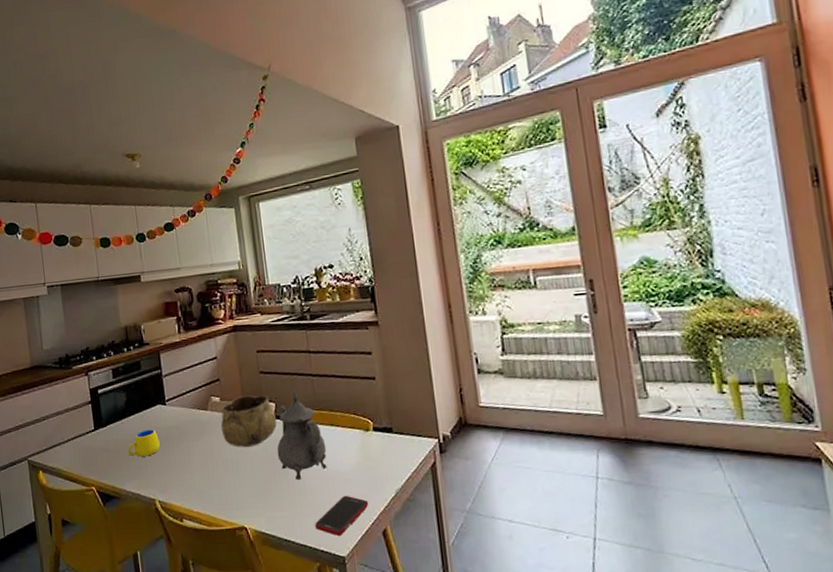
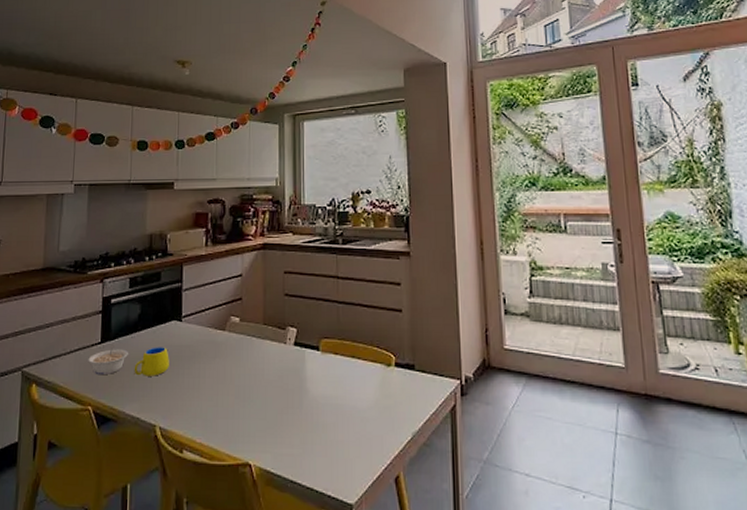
legume: none [85,430,121,459] -> present [88,343,128,376]
decorative bowl: present [220,394,277,447] -> none [237,318,297,374]
teapot: present [277,391,327,480] -> none [293,317,345,414]
cell phone: present [315,495,369,536] -> none [325,434,384,480]

